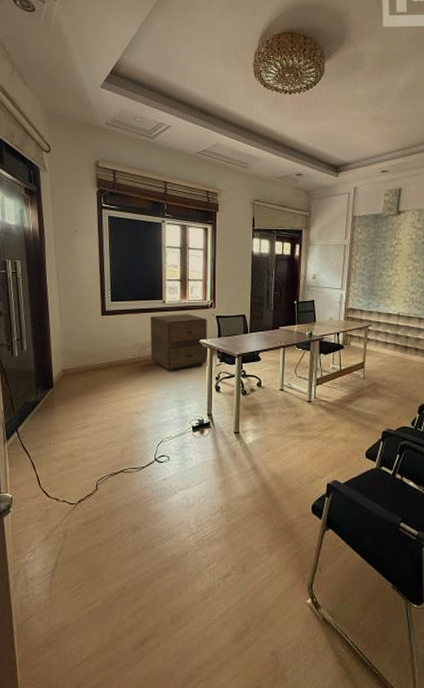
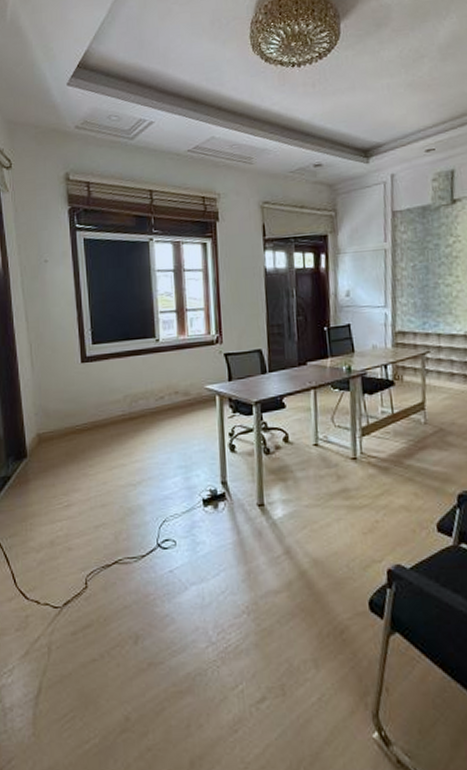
filing cabinet: present [150,314,207,371] -> none [142,353,217,428]

